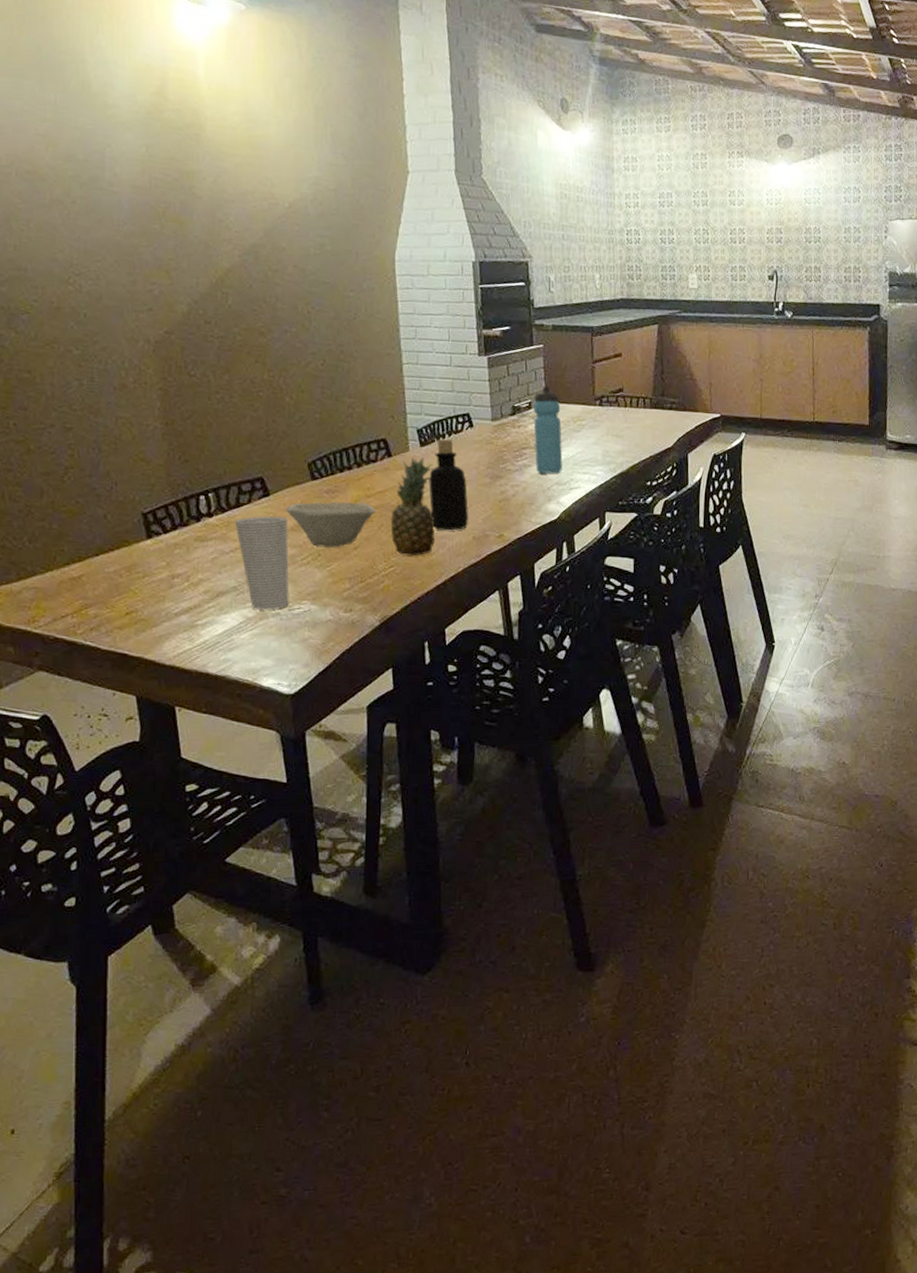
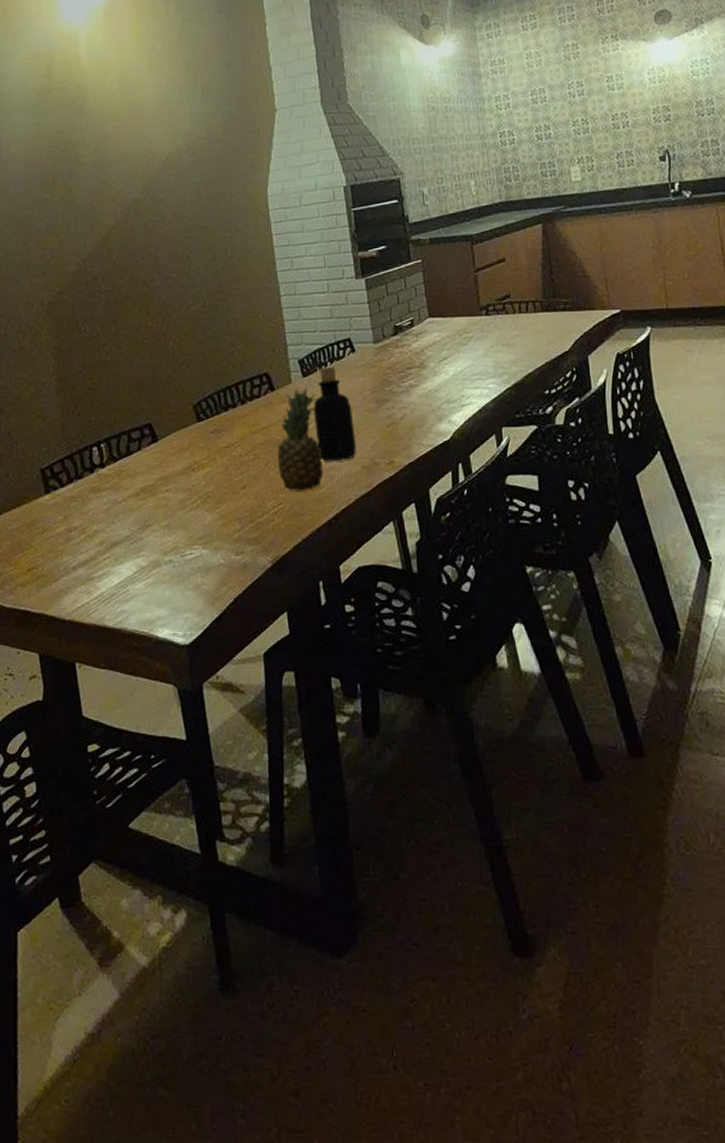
cup: present [235,516,289,610] -> none [126,461,181,558]
bowl: present [285,501,377,548] -> none [173,440,263,489]
water bottle: present [533,386,563,474] -> none [416,301,452,392]

